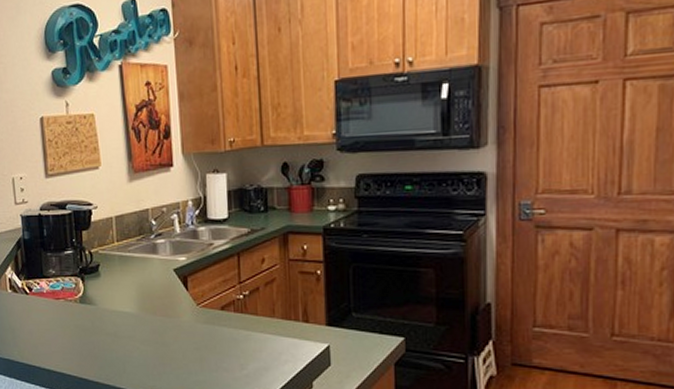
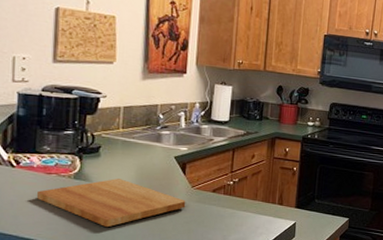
cutting board: none [49,300,194,355] -> present [36,178,186,227]

